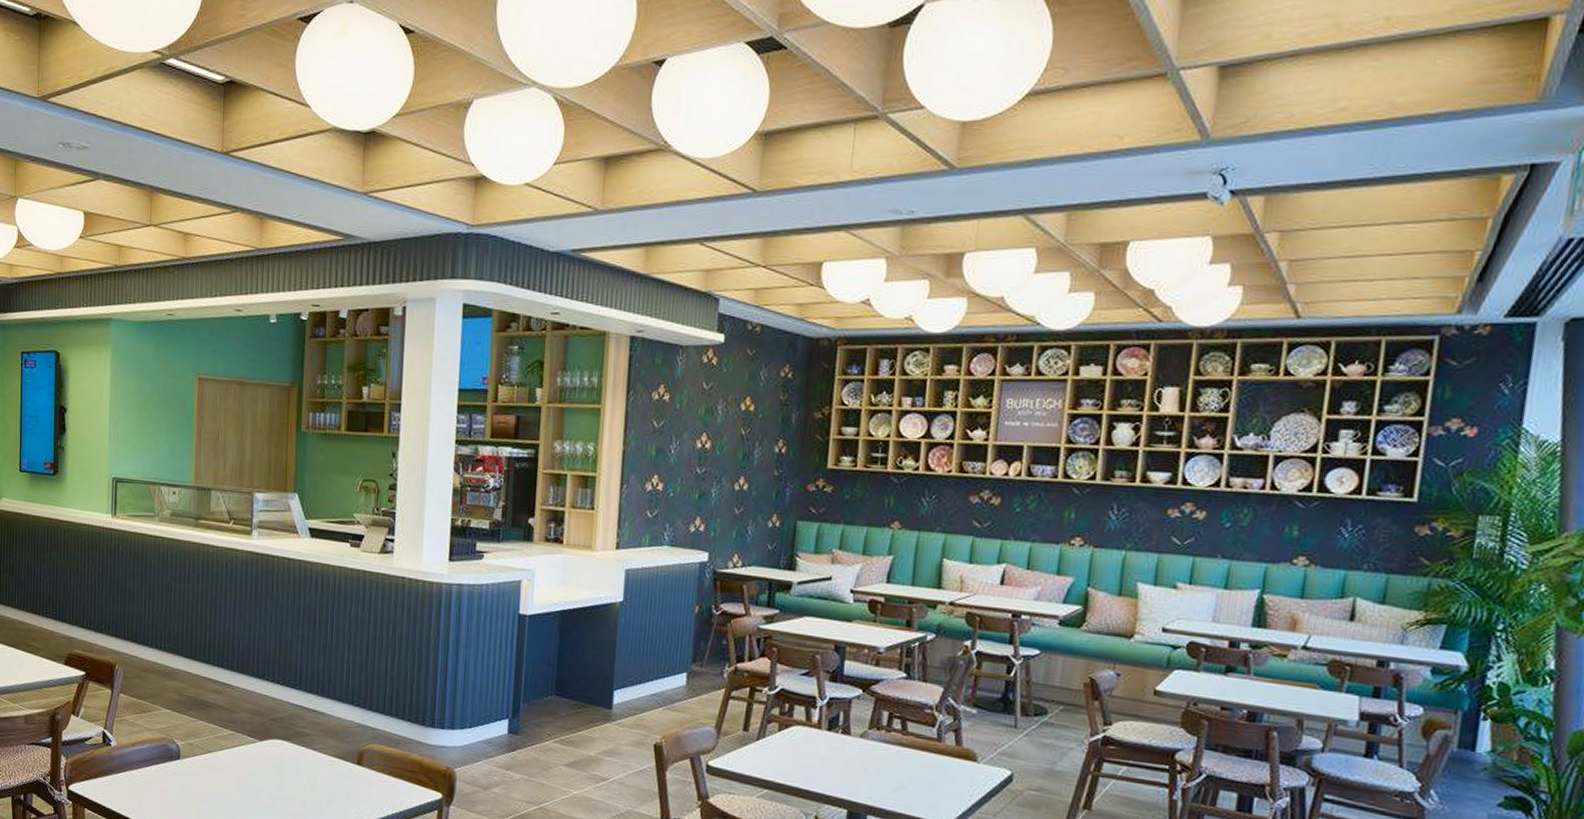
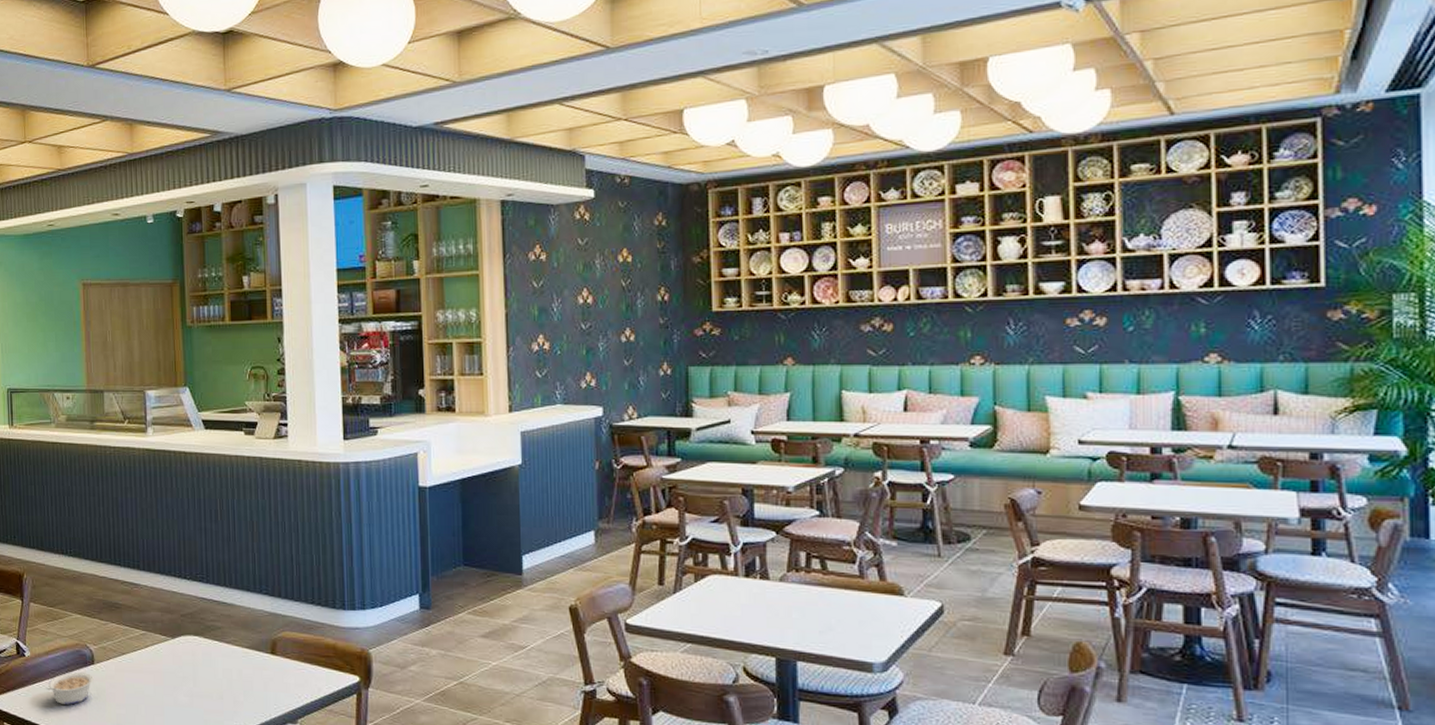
legume: none [130,765,178,797] -> present [46,672,94,705]

